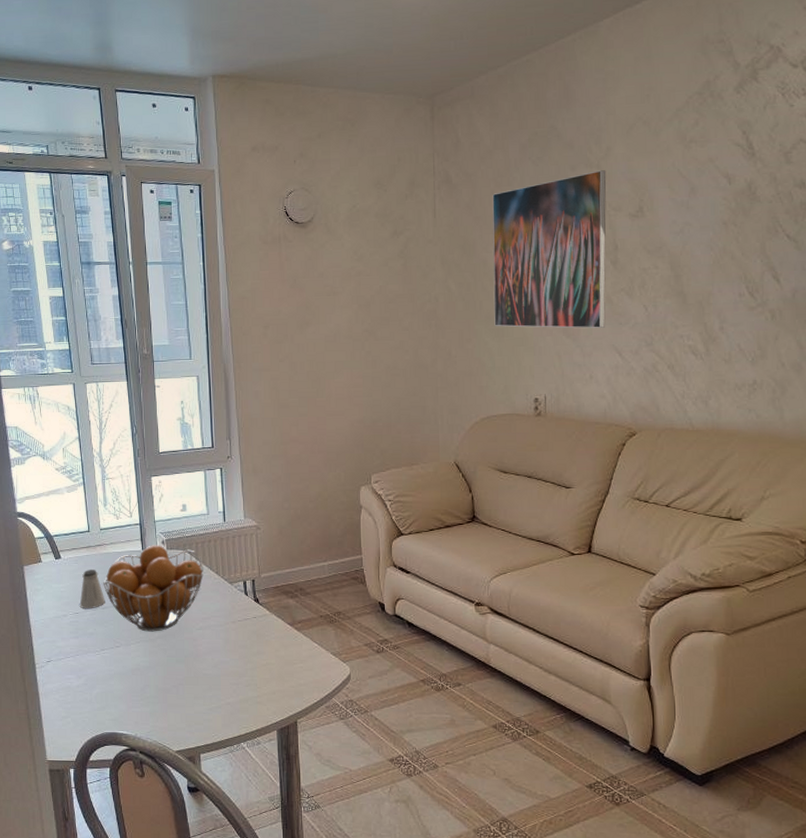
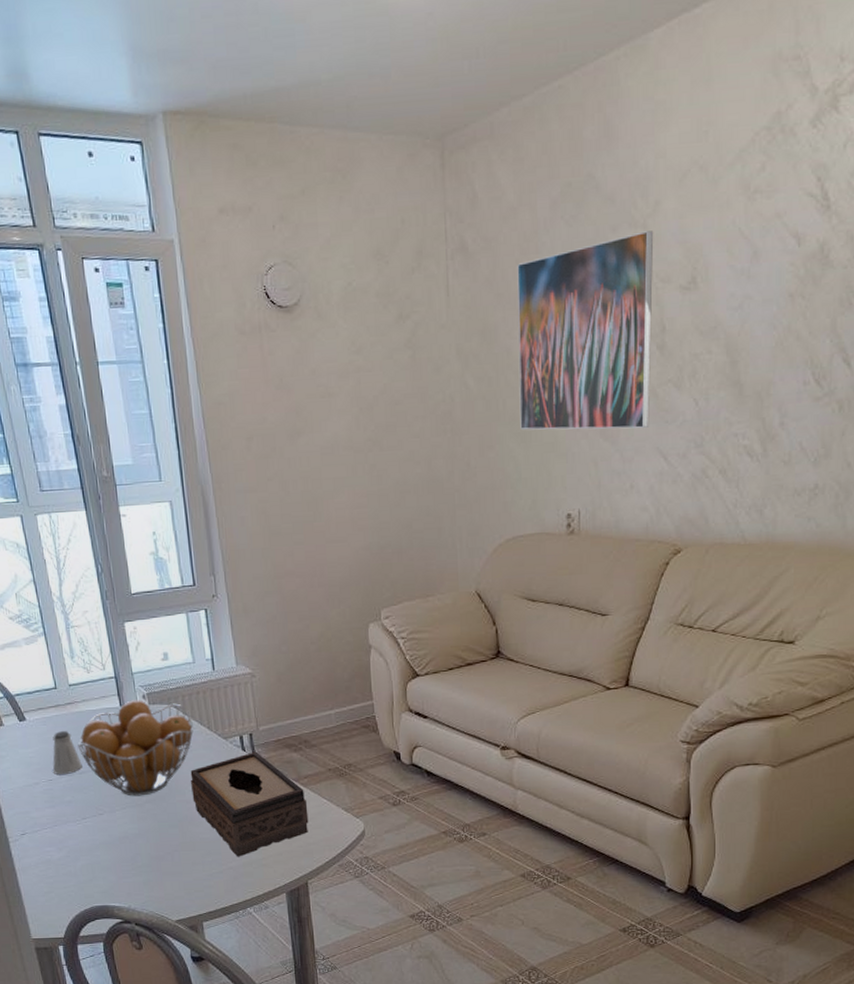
tissue box: none [198,596,301,694] -> present [190,751,309,857]

